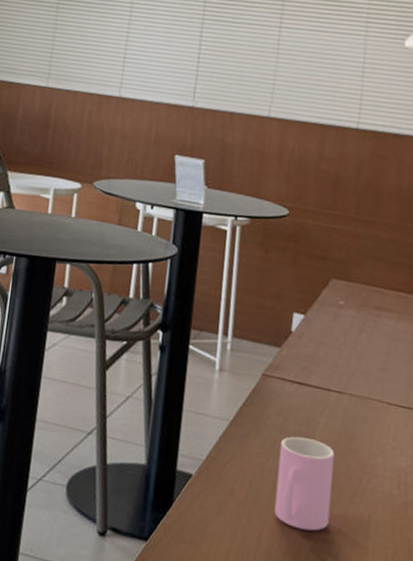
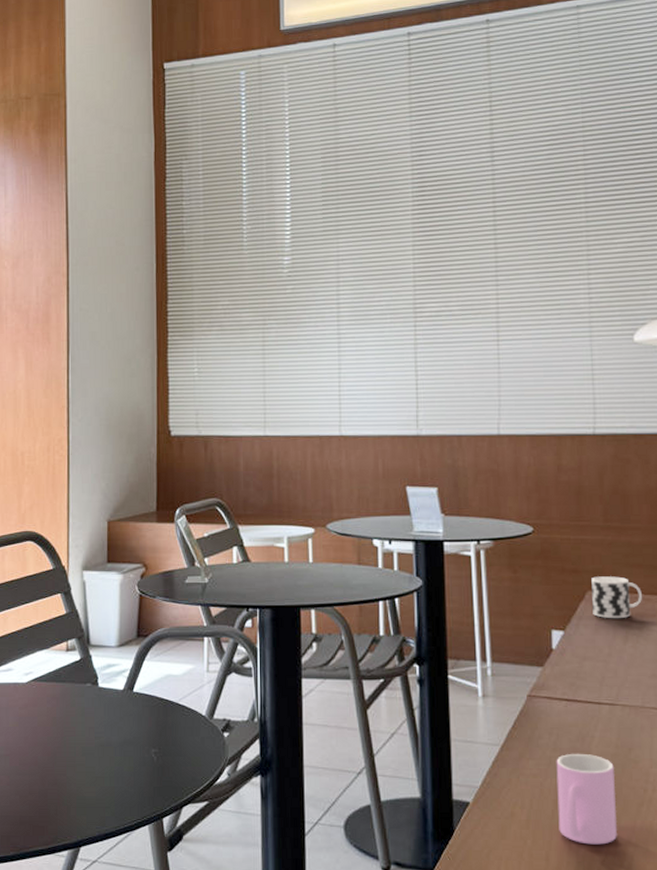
cup: none [334,265,383,310] -> present [591,576,643,619]

